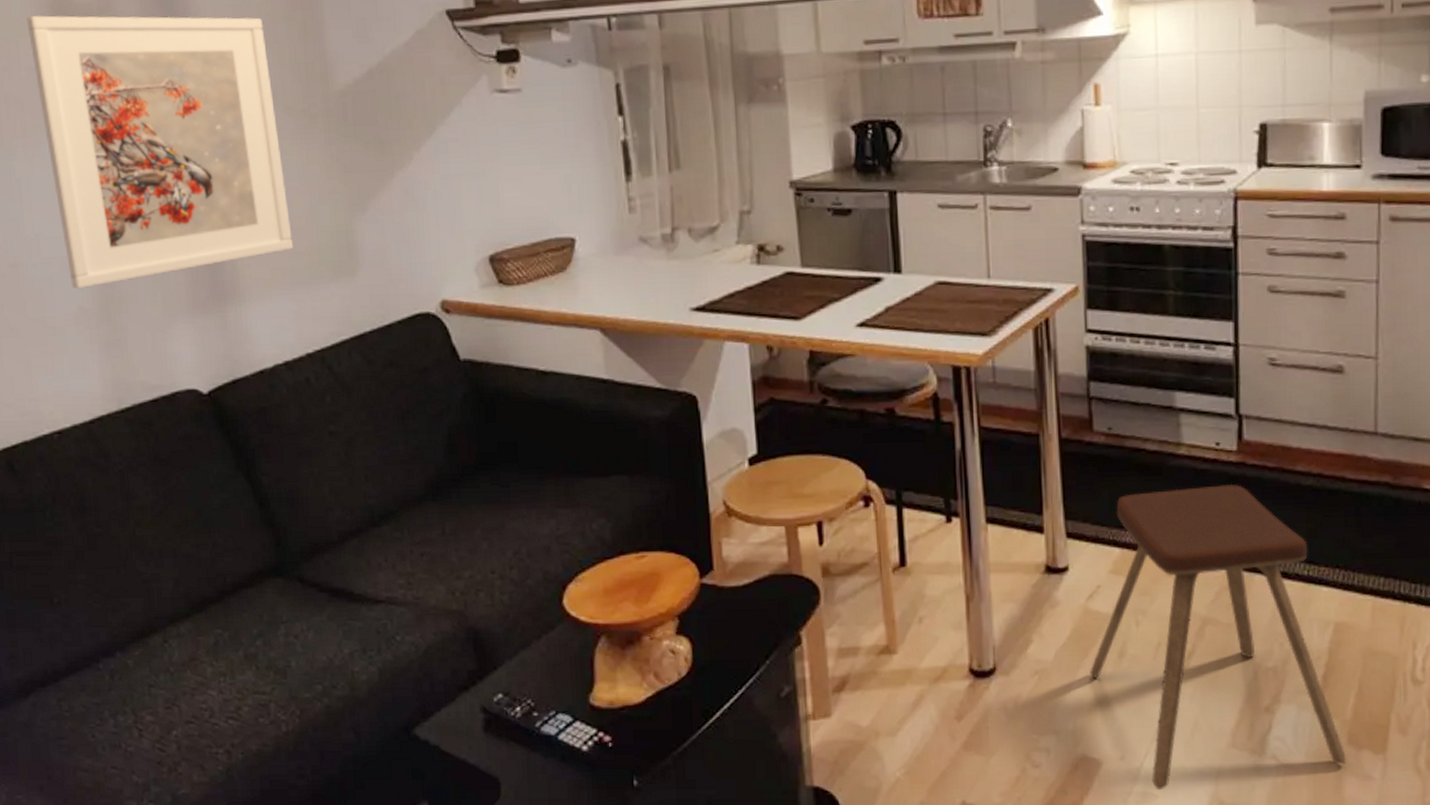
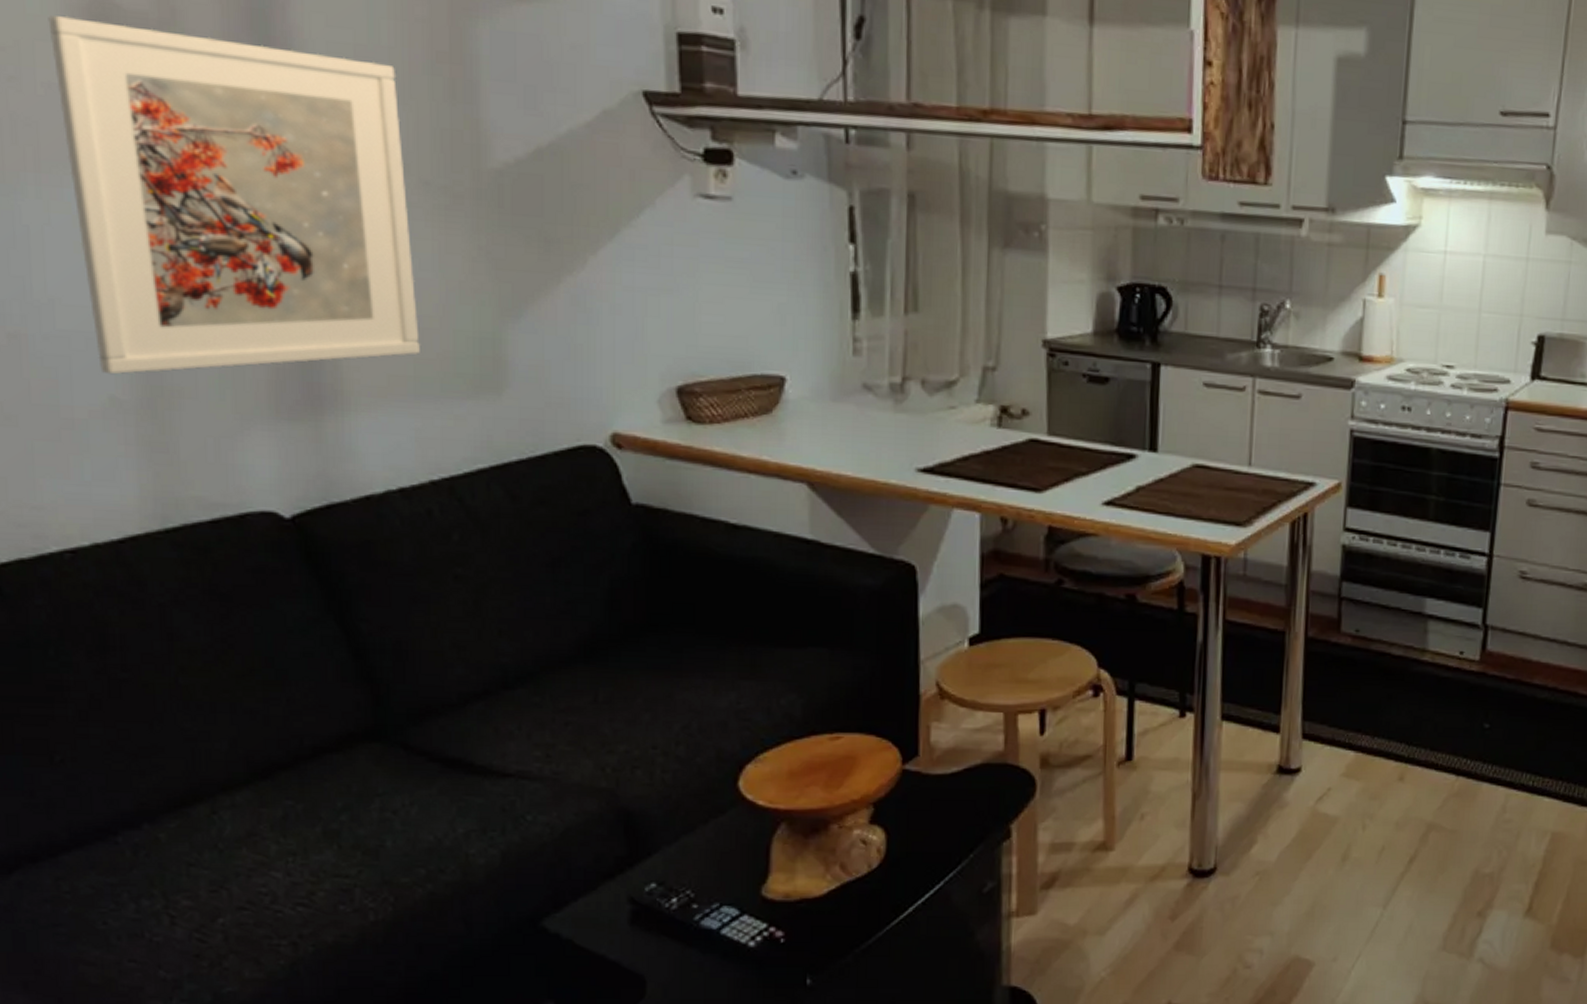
music stool: present [1090,483,1346,791] -> none [1311,693,1548,992]

